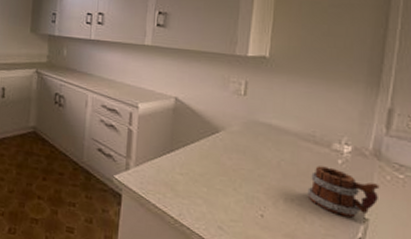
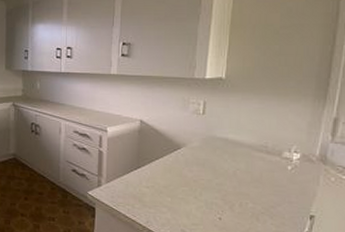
mug: present [307,165,380,218] -> none [260,172,325,215]

